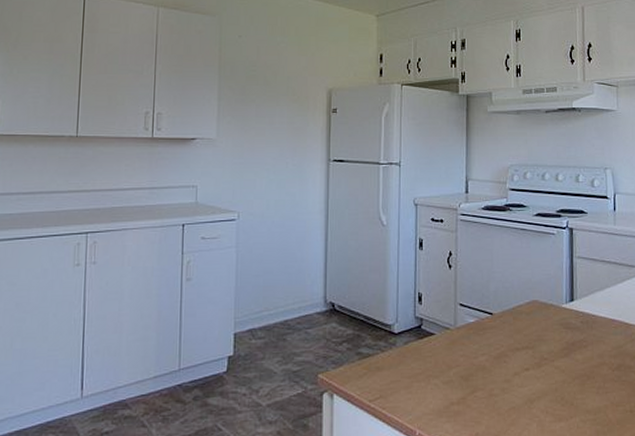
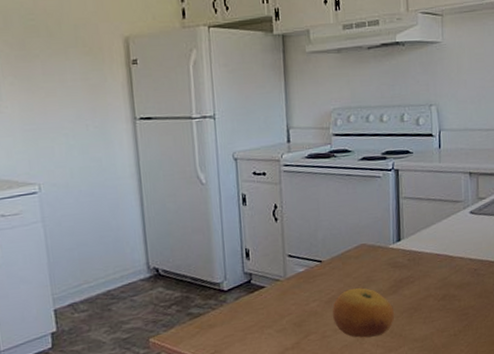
fruit: none [501,346,565,402] -> present [333,288,394,338]

